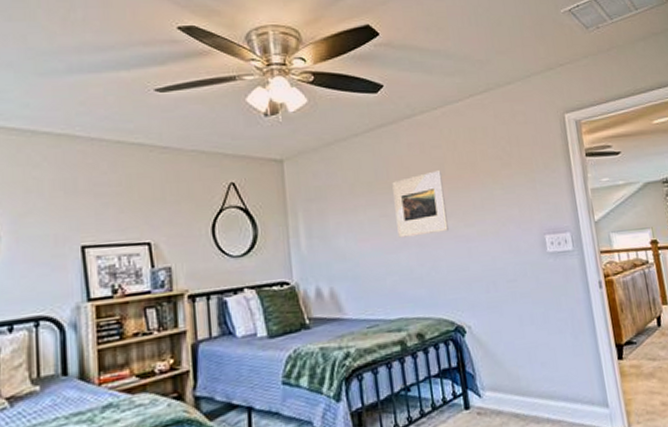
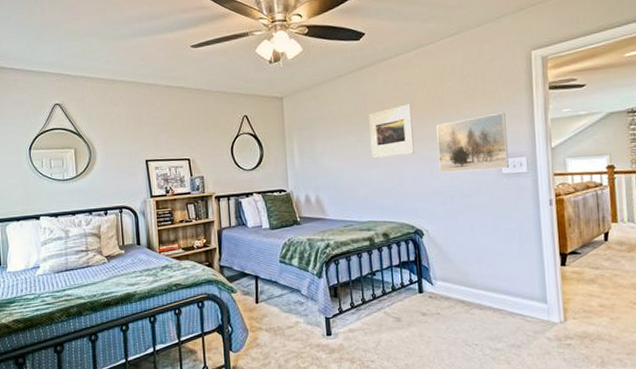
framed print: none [471,181,554,254] -> present [436,112,509,174]

